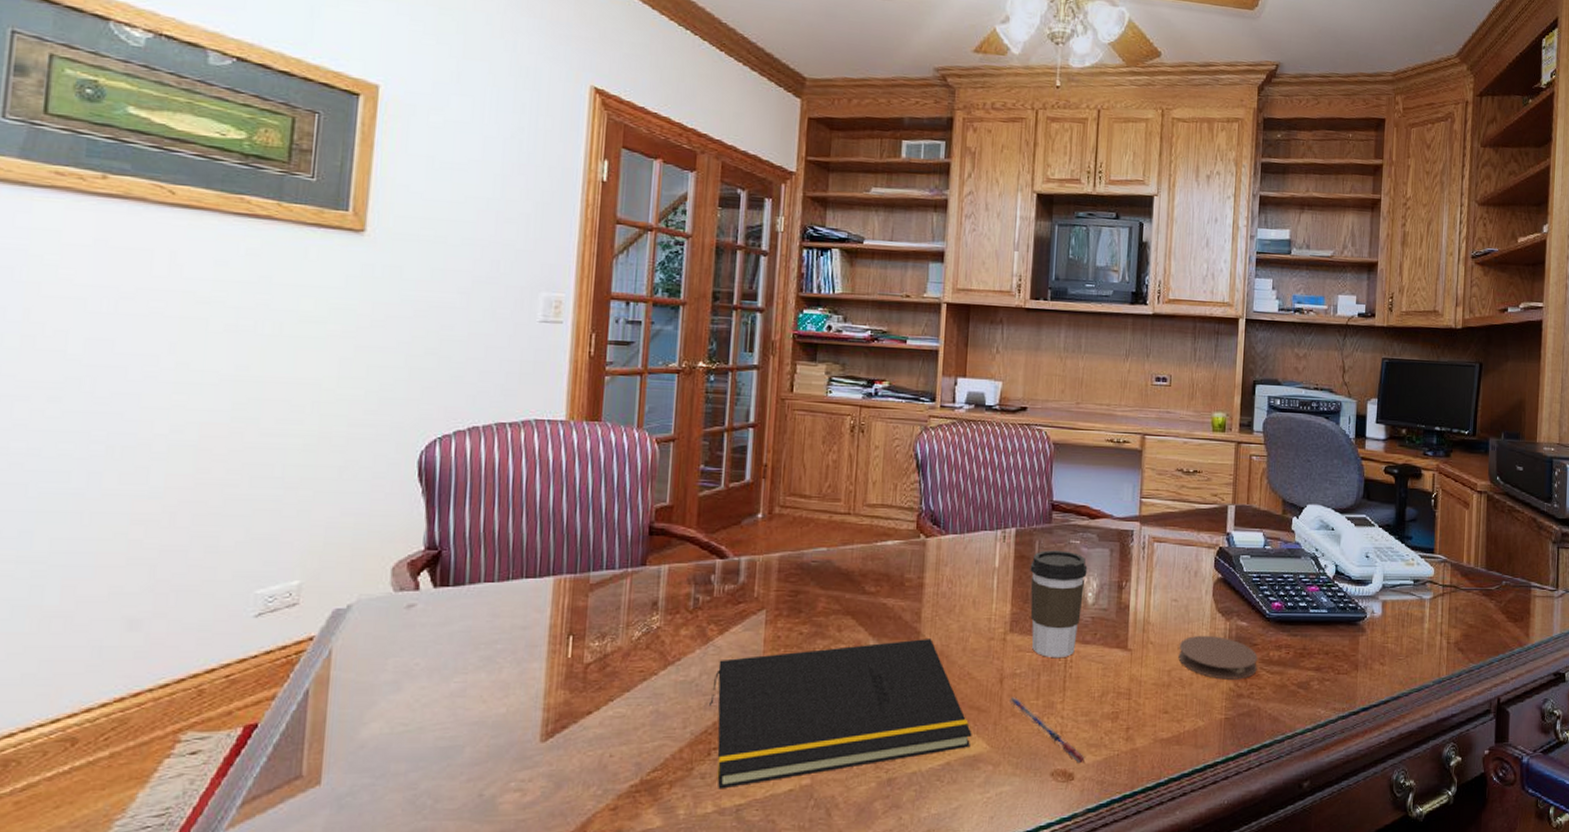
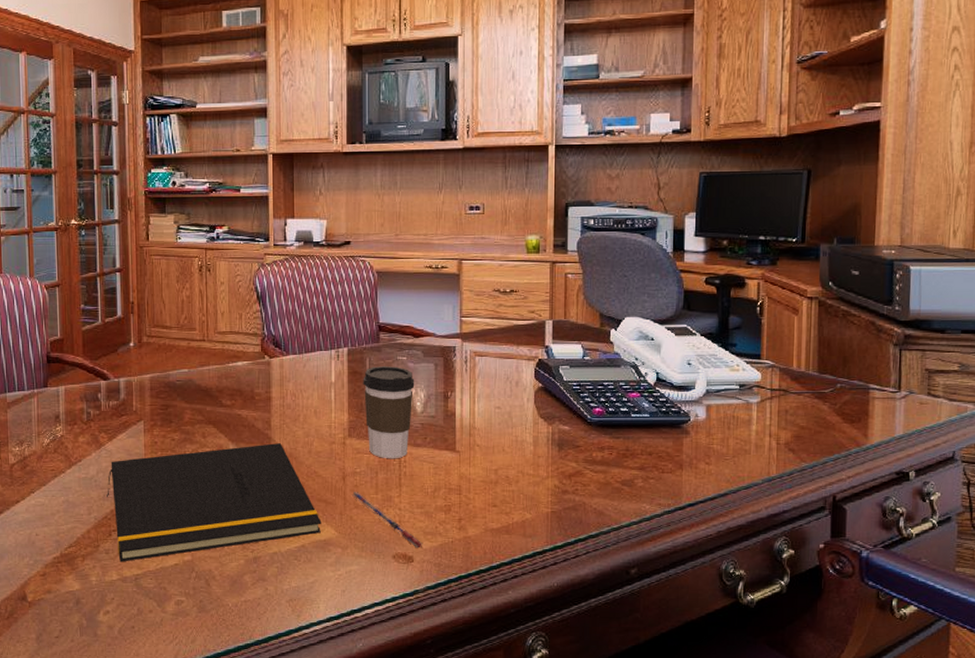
coaster: present [1178,635,1258,680] -> none [504,438,581,478]

